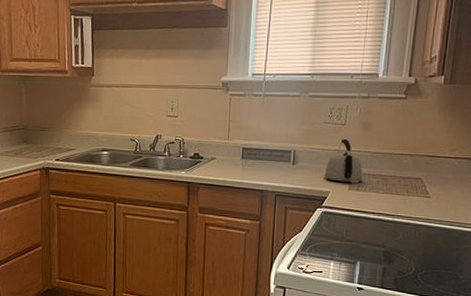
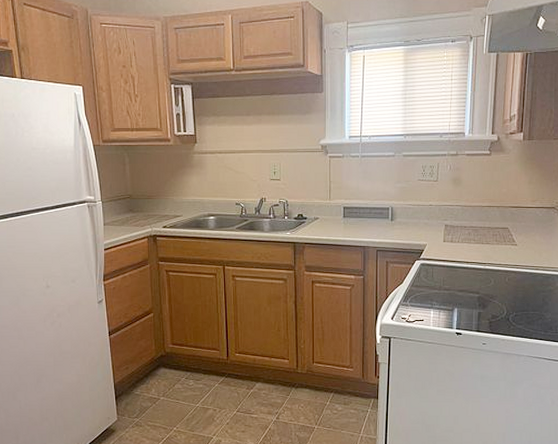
kettle: present [324,138,363,184] -> none [420,194,456,236]

